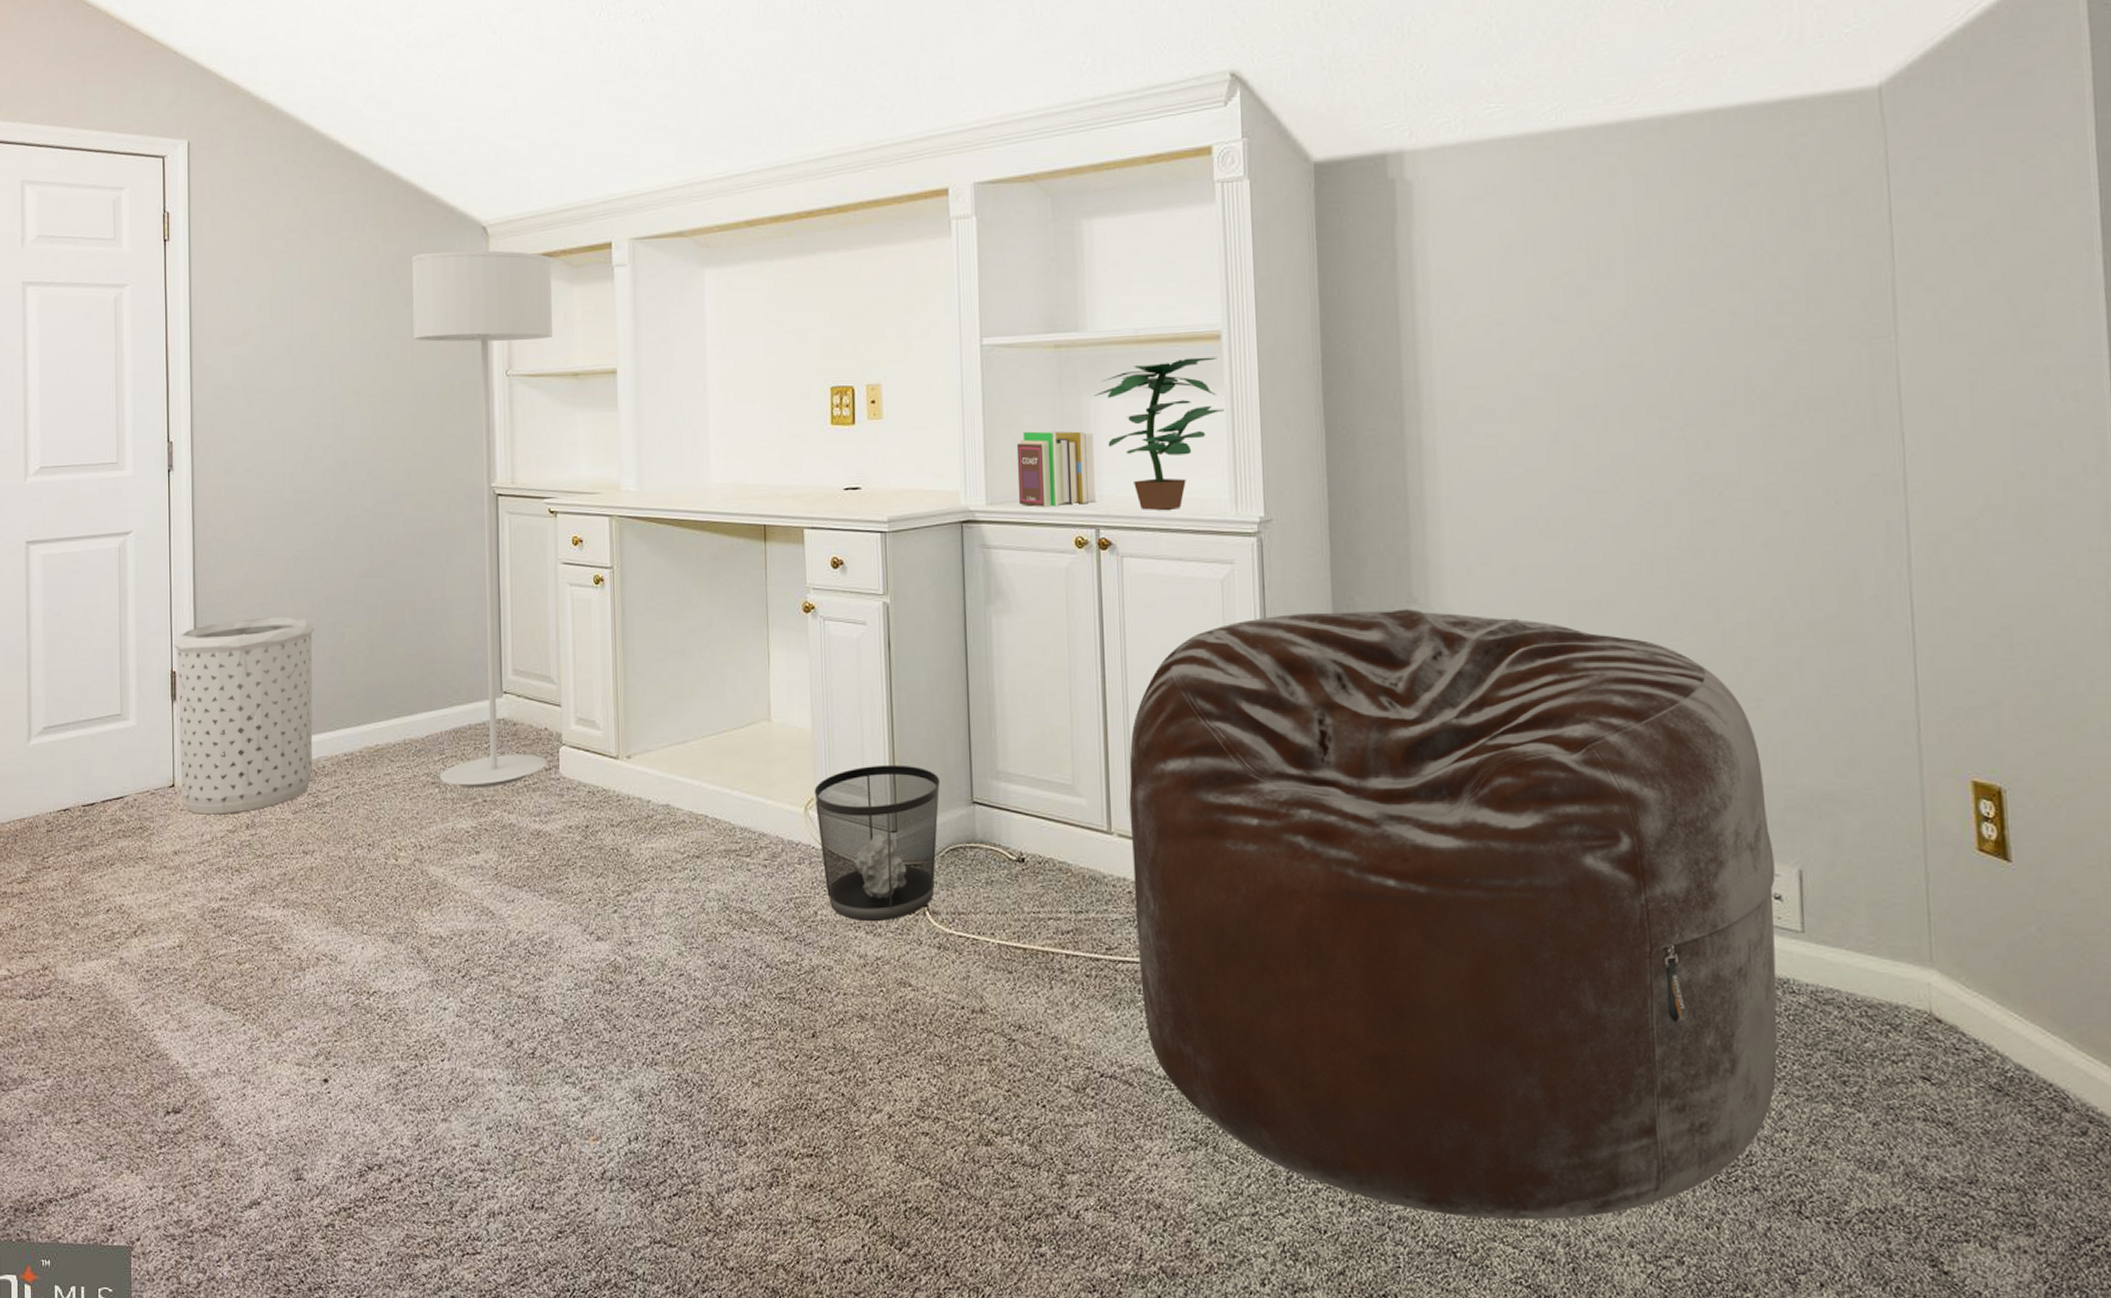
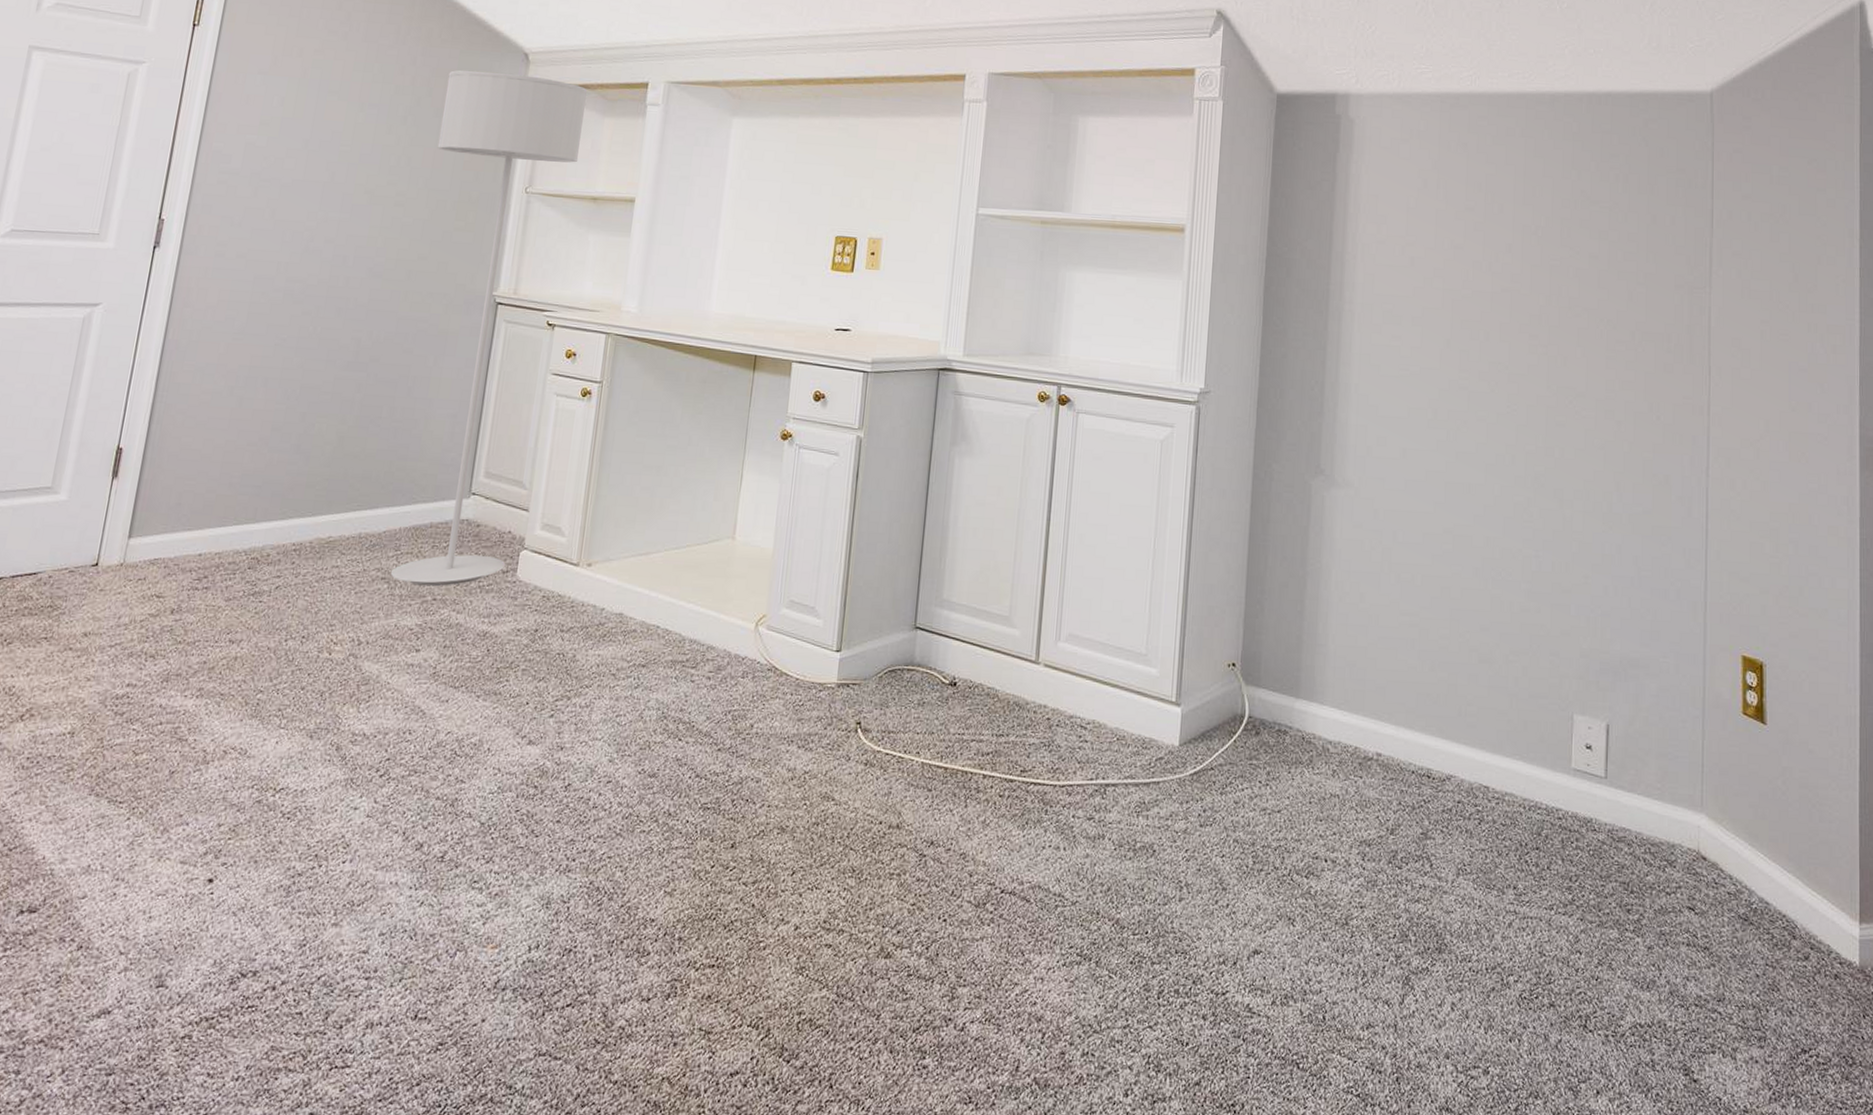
laundry basket: present [172,616,316,815] -> none [104,401,286,598]
waste bin: present [814,764,941,921] -> none [765,587,888,736]
books: present [1016,431,1096,507] -> none [992,294,1066,363]
potted plant: present [1094,357,1224,511] -> none [1071,245,1181,376]
bean bag chair: present [1129,609,1778,1221] -> none [1048,475,1589,1034]

